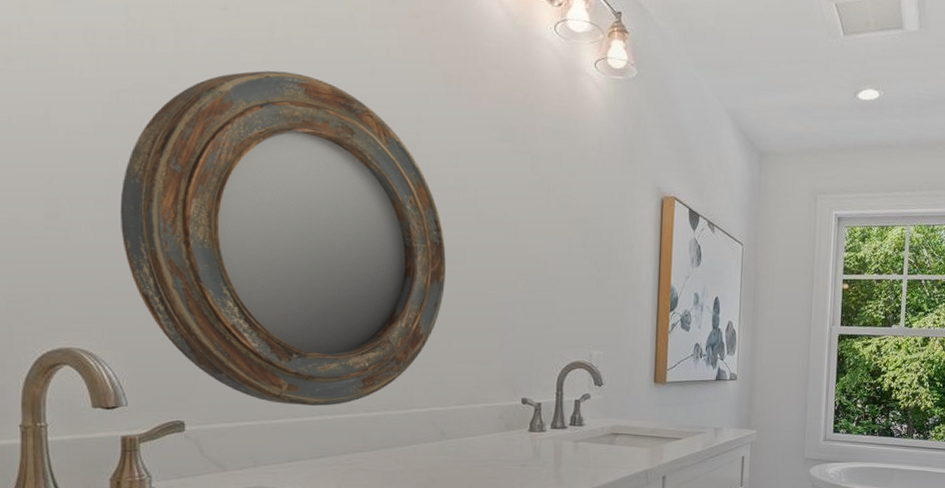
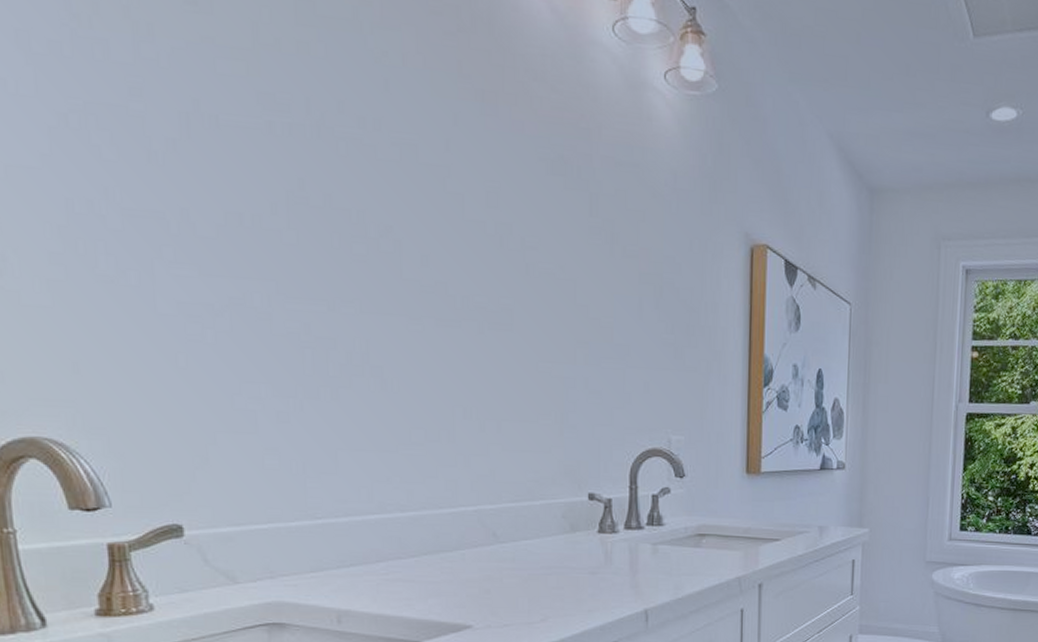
home mirror: present [120,70,446,407] -> none [81,84,490,506]

